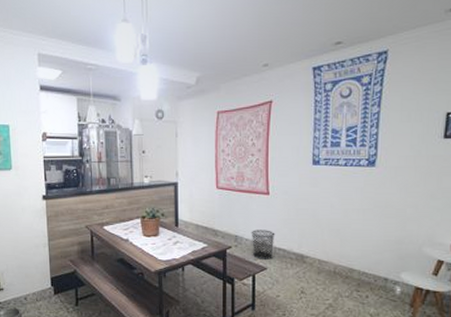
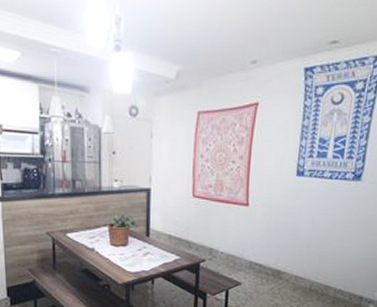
waste bin: present [251,230,275,260] -> none [227,243,252,274]

